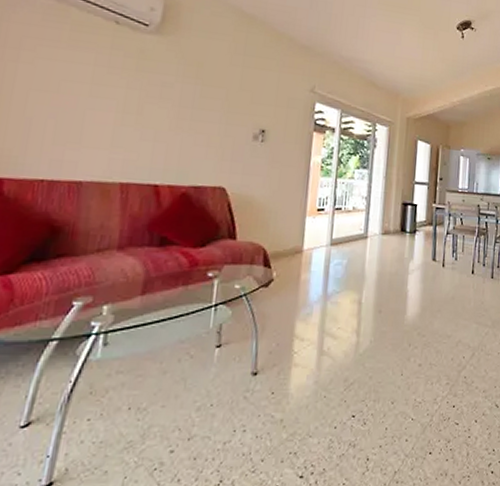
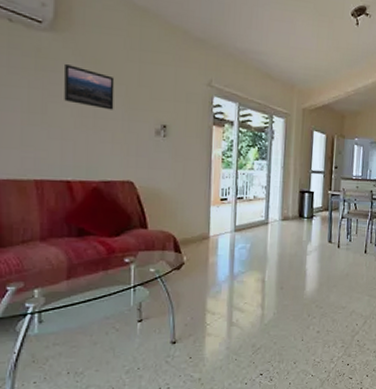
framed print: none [162,65,216,113] -> present [64,63,115,110]

